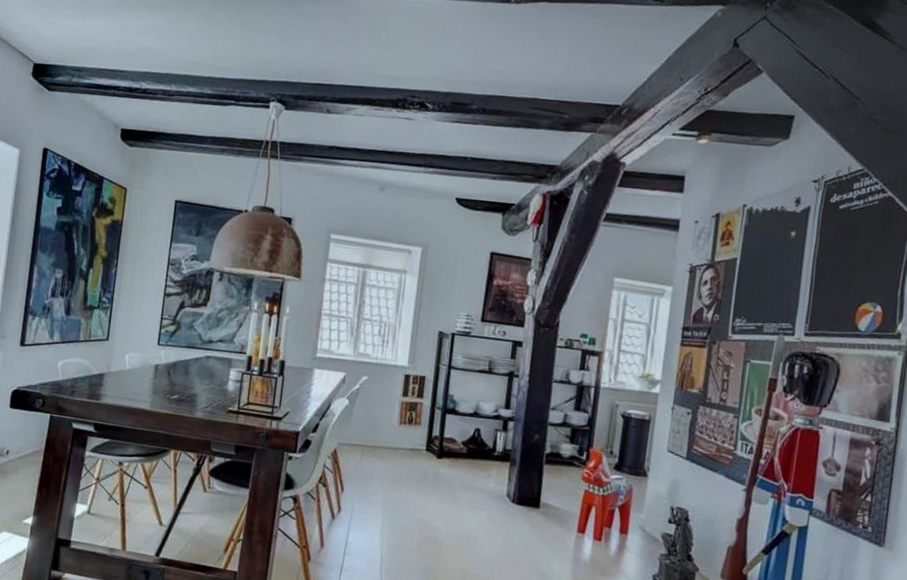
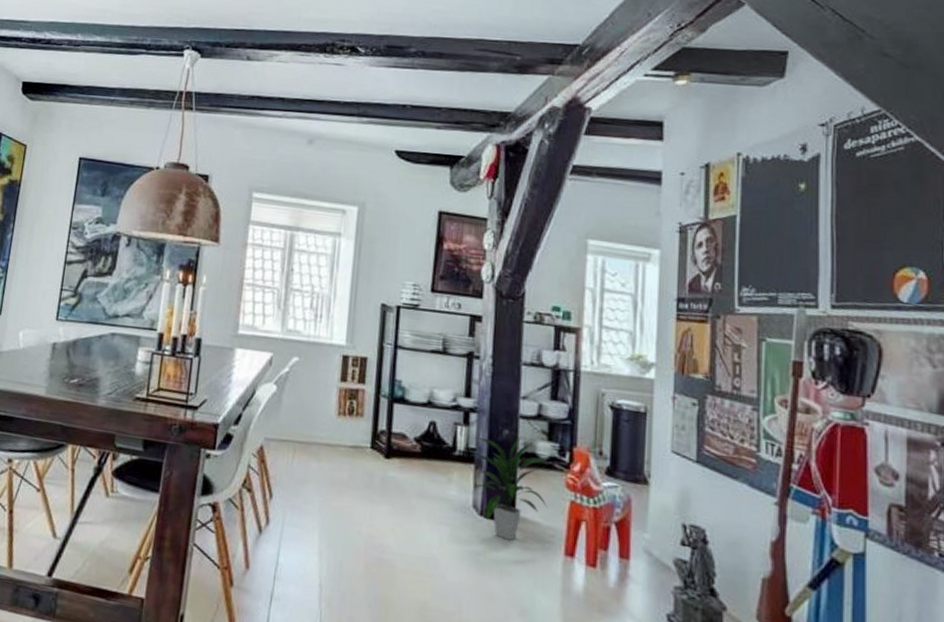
indoor plant: none [508,440,568,521] -> present [471,436,547,540]

